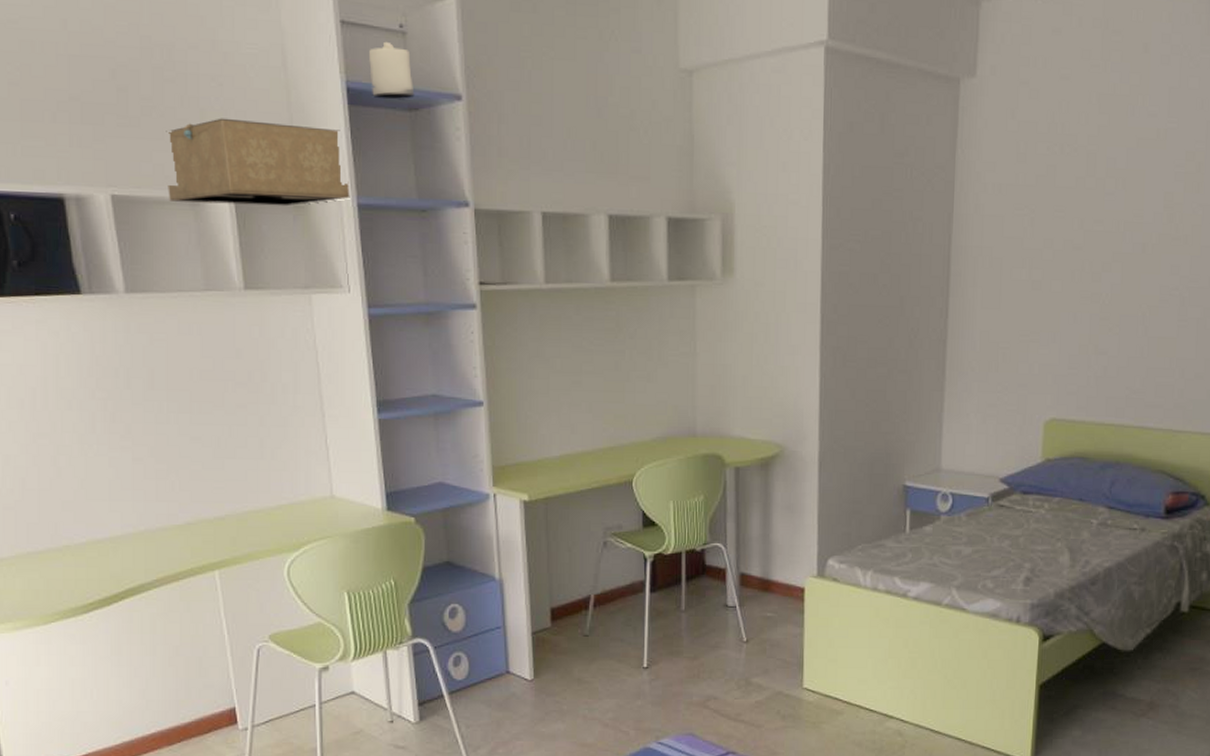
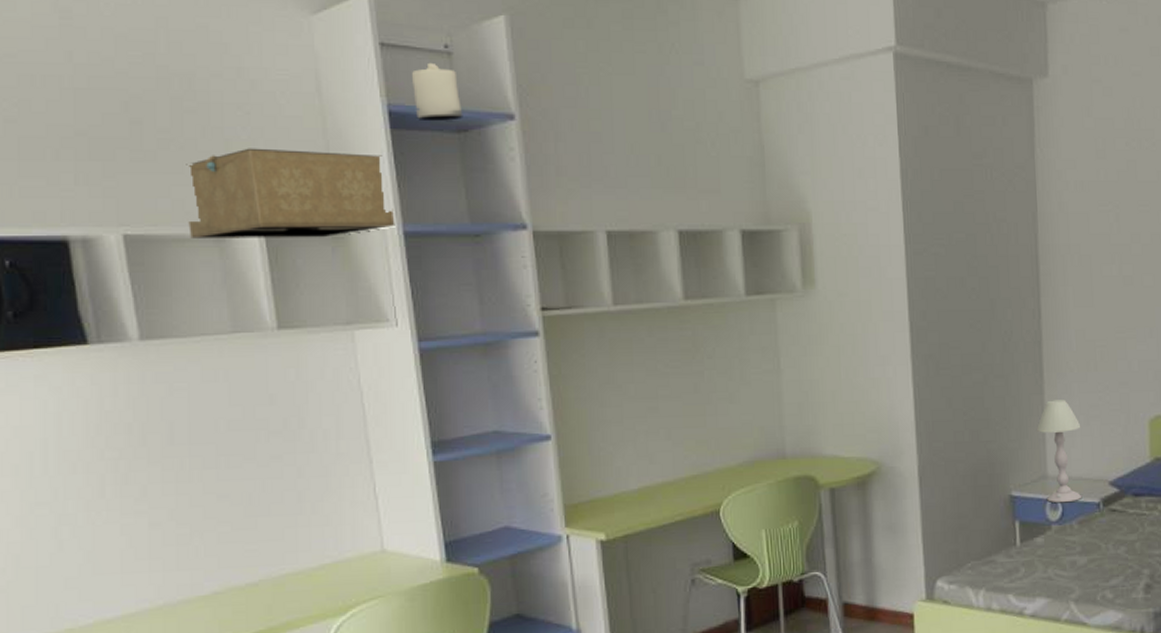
table lamp: none [934,397,978,496] -> present [1036,400,1082,503]

